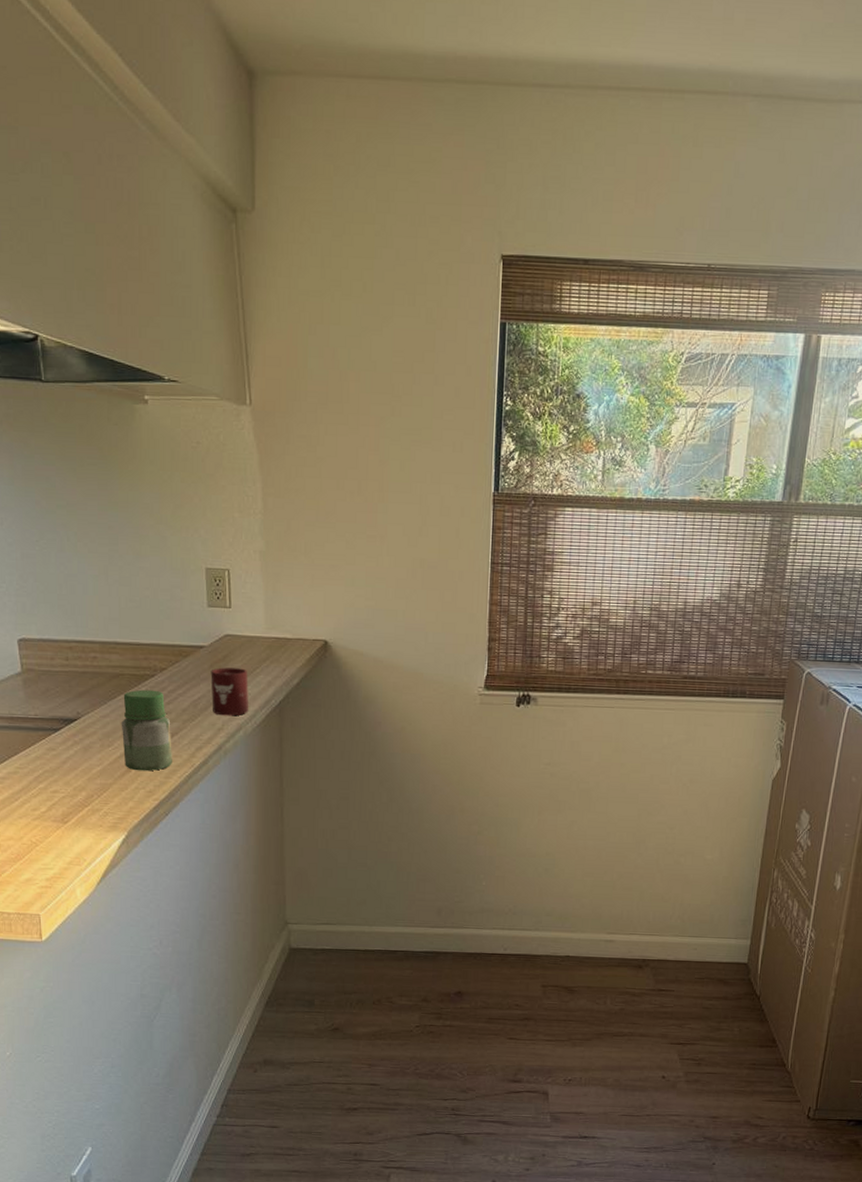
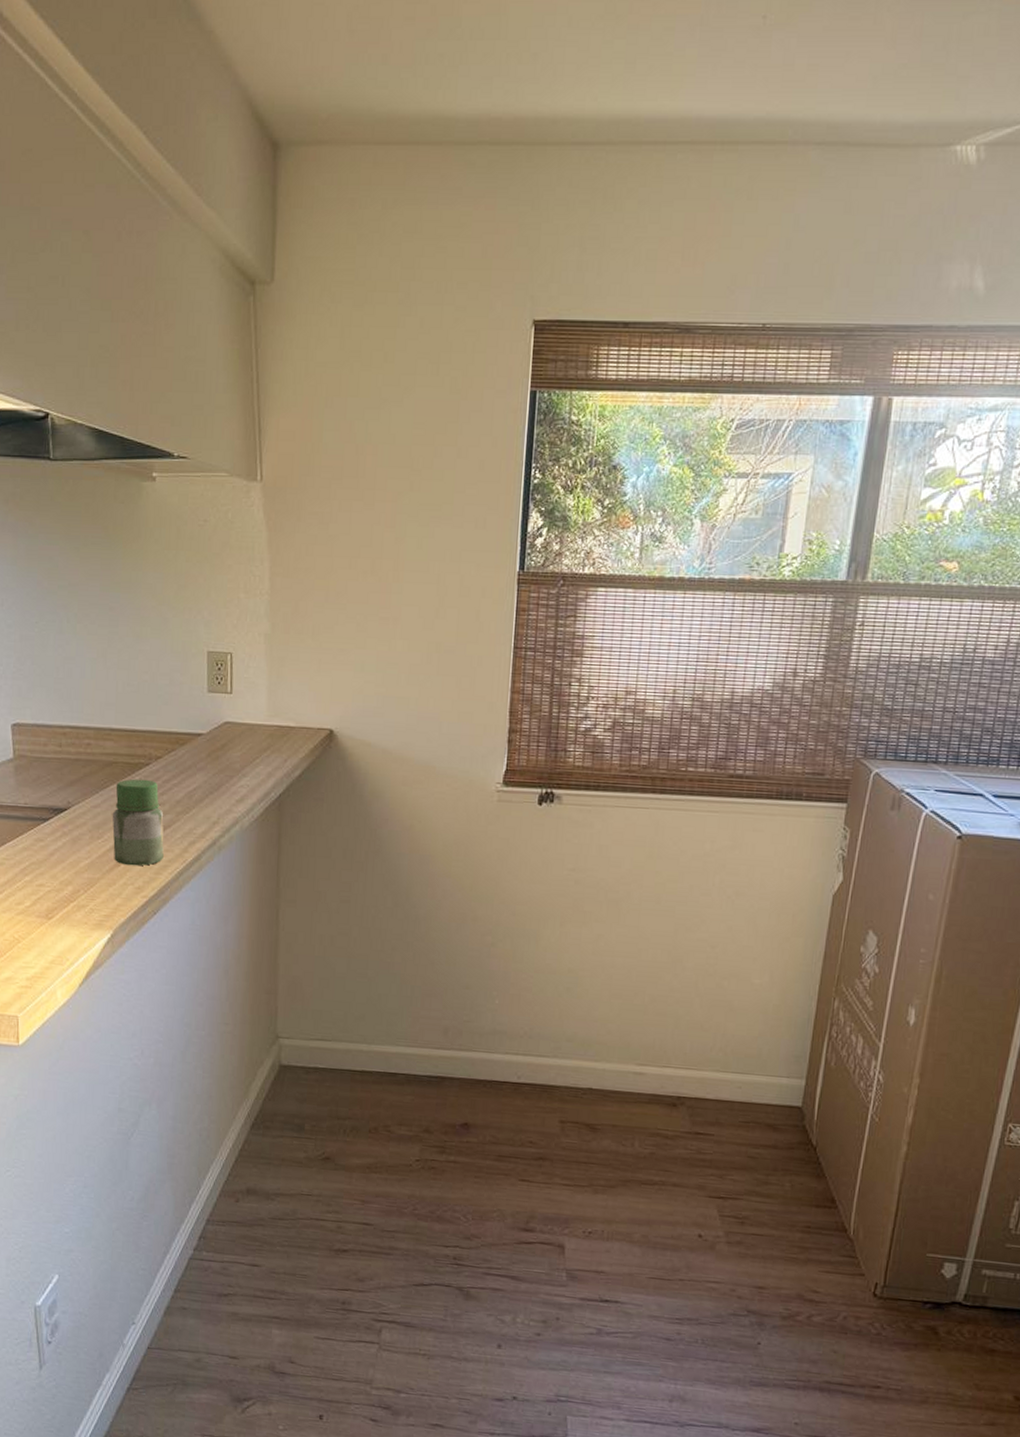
cup: present [210,667,249,716] -> none [207,757,247,809]

